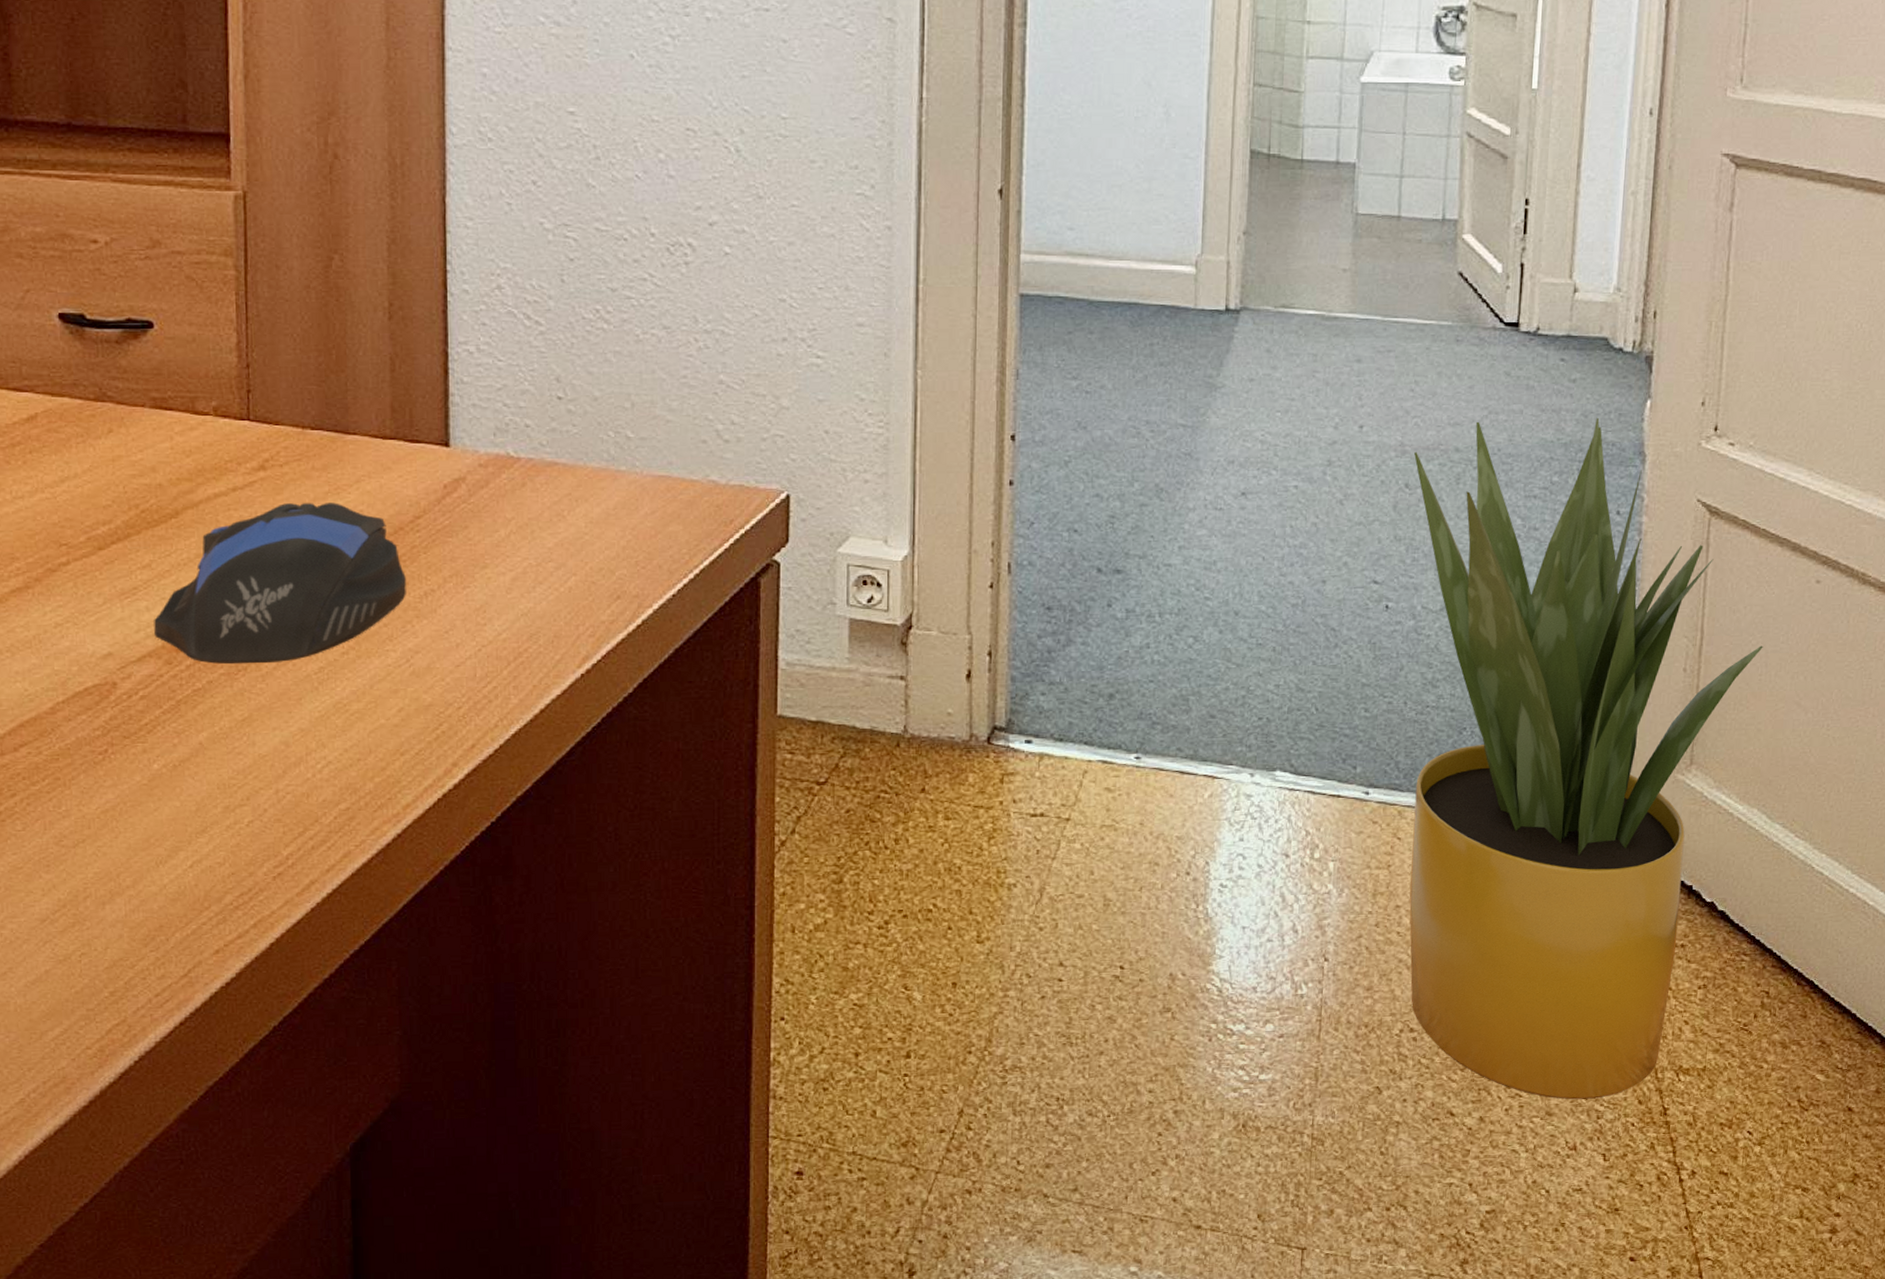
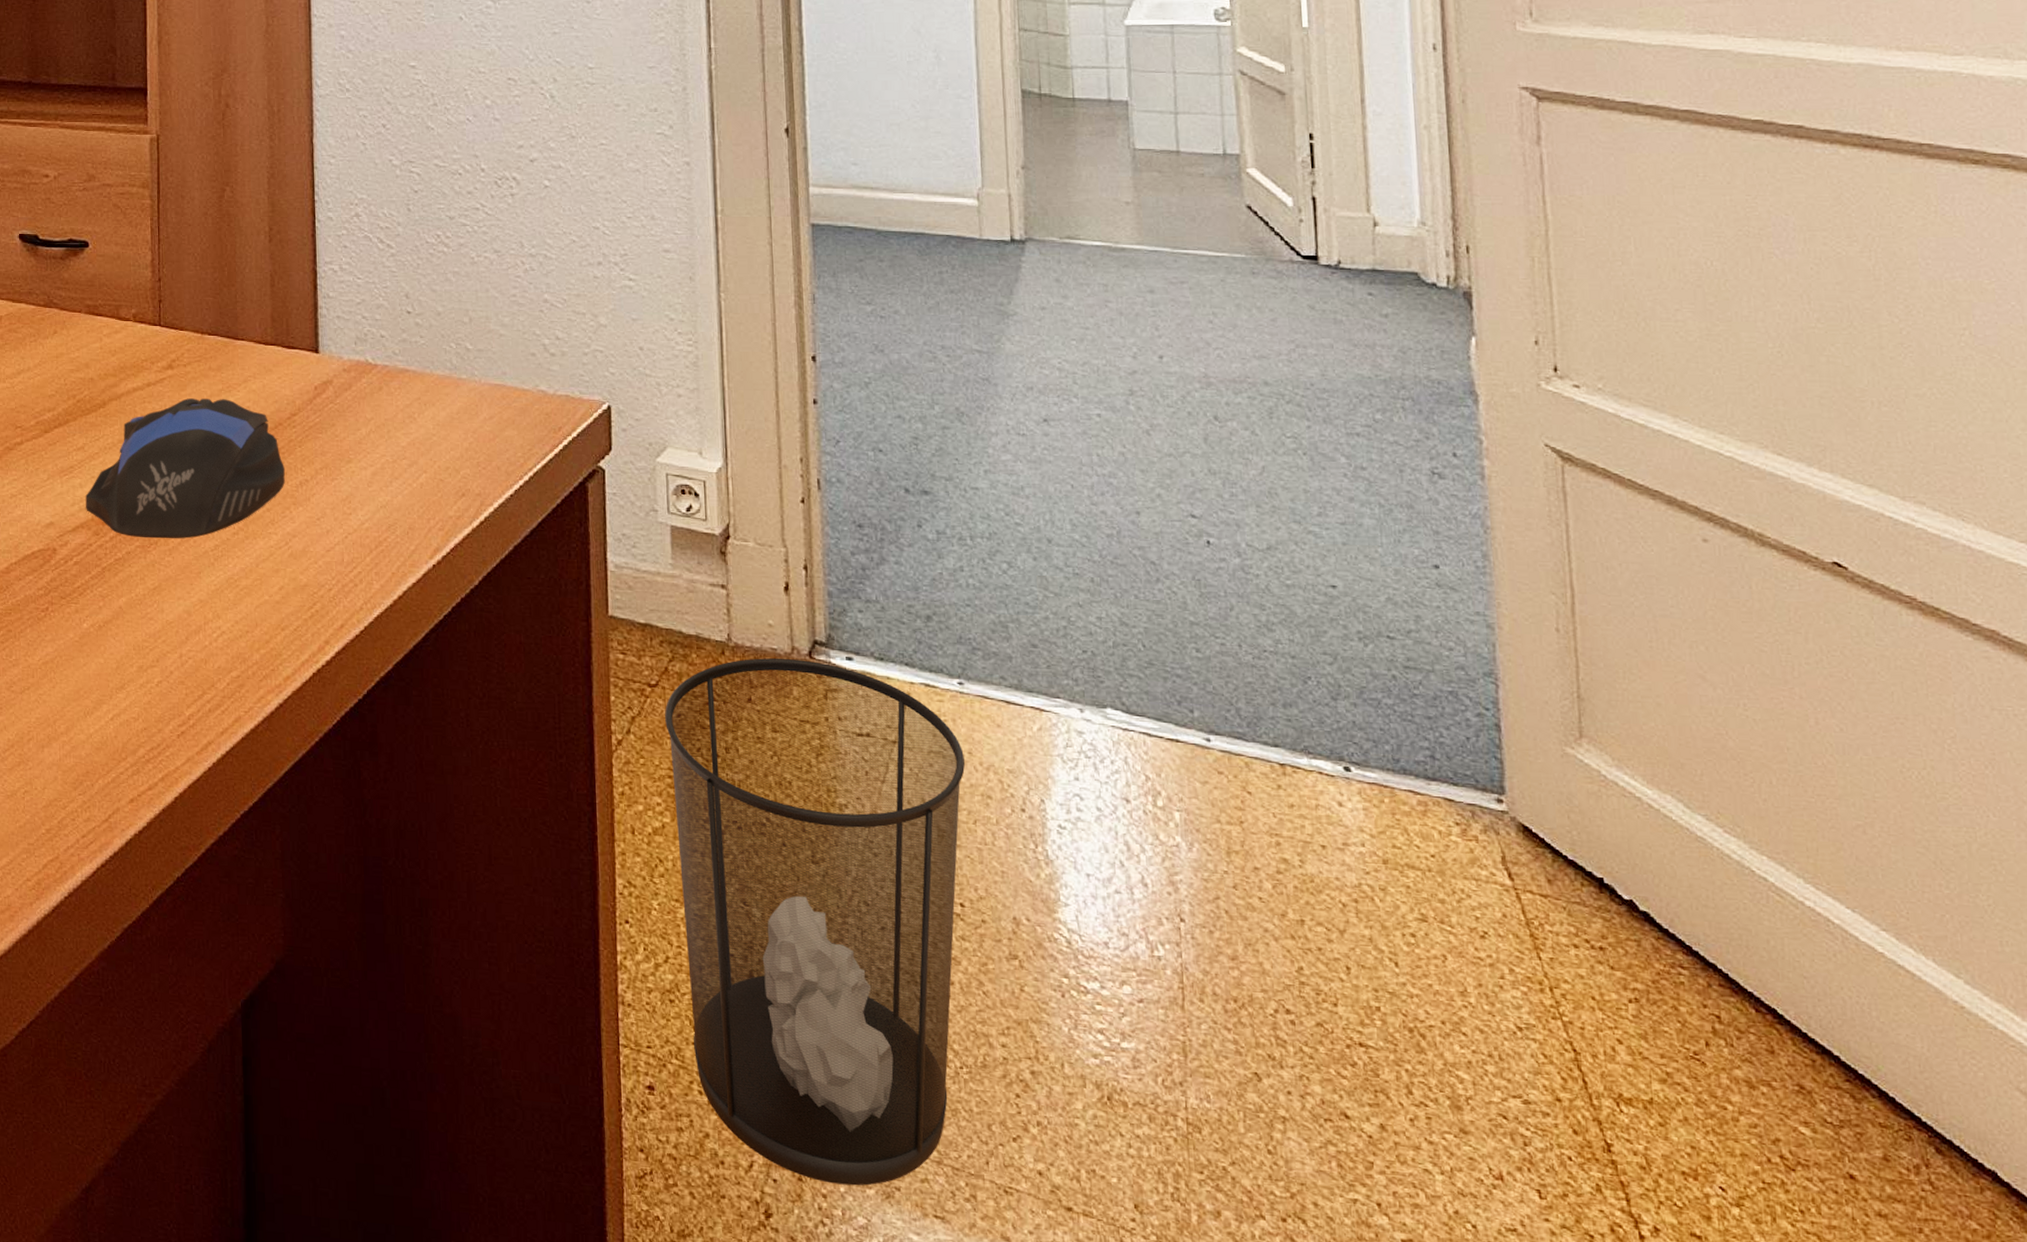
waste bin: none [832,745,1135,1237] -> present [664,658,965,1186]
planter: present [1409,417,1763,1100] -> none [1220,354,1649,1121]

